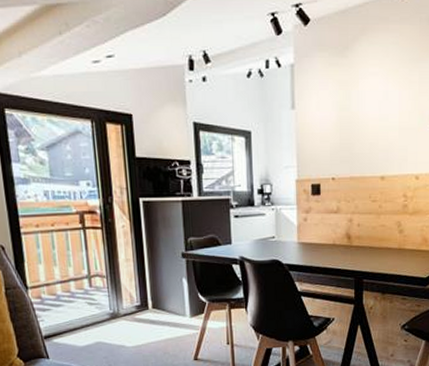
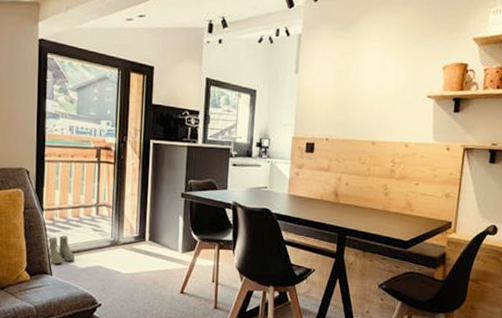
boots: none [39,313,72,346] -> present [47,235,75,265]

